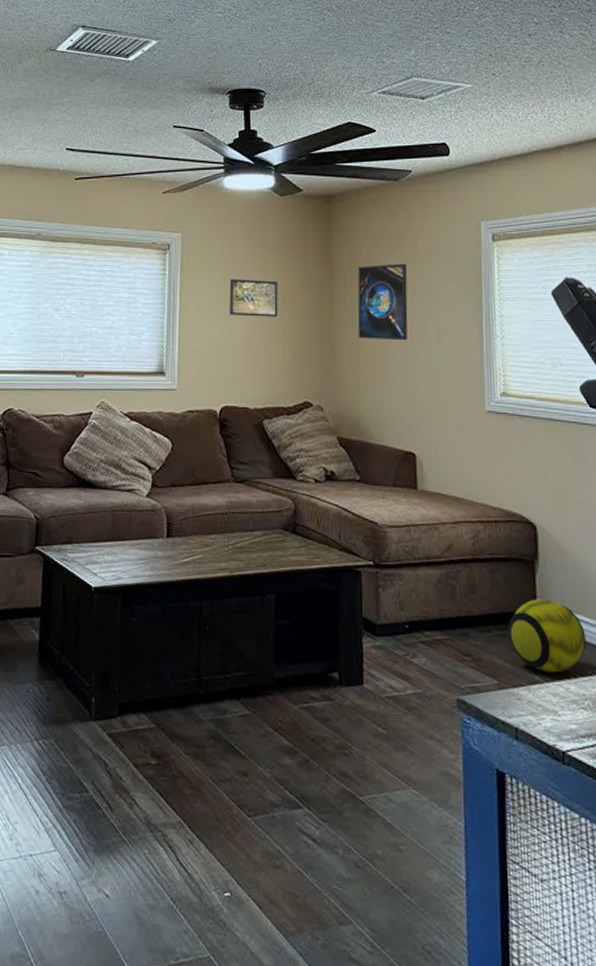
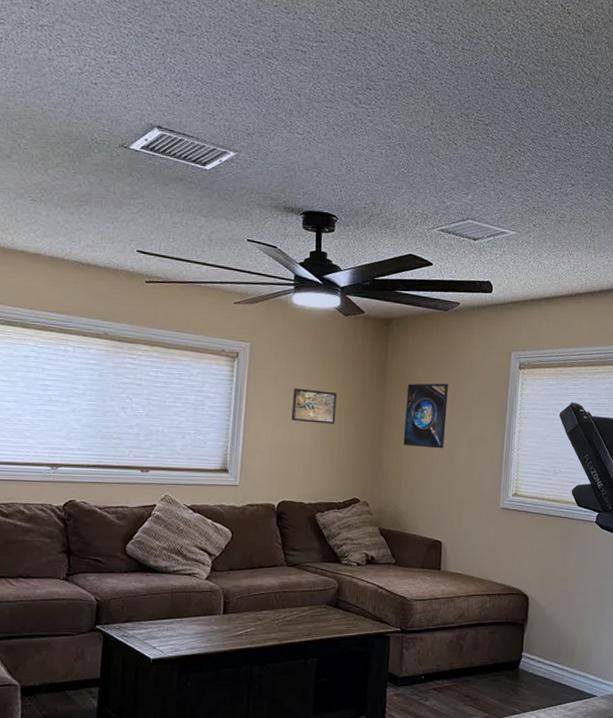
ball: present [508,599,586,673] -> none [499,652,555,705]

